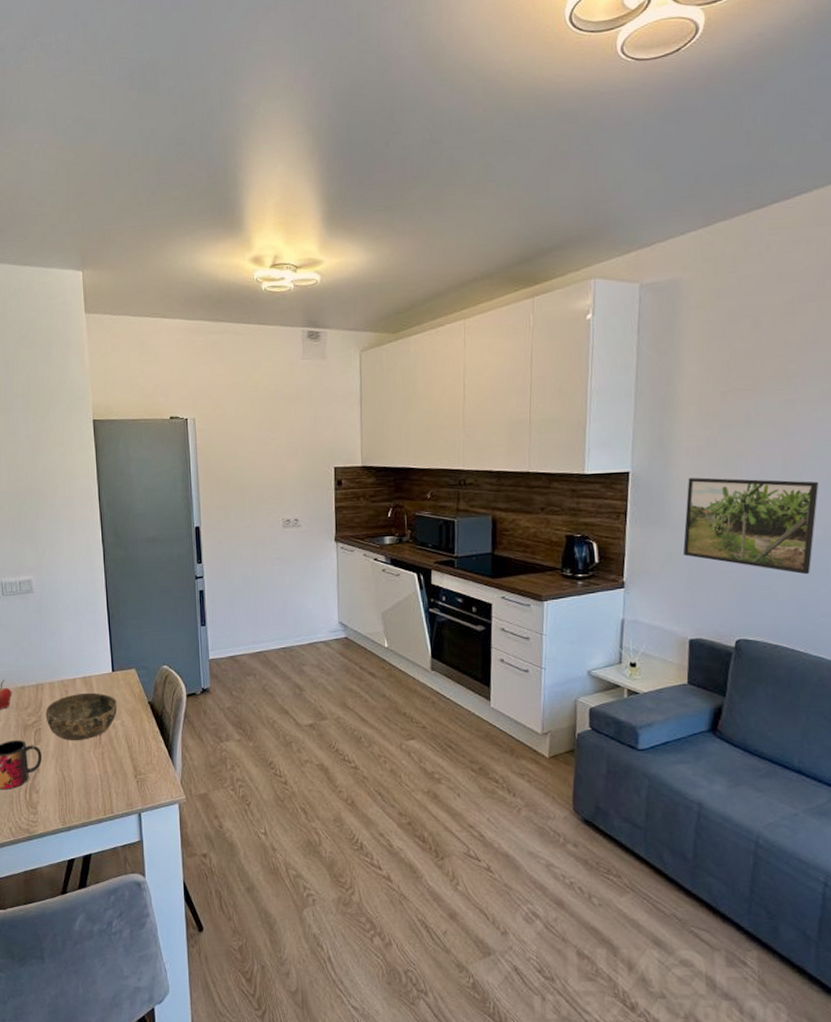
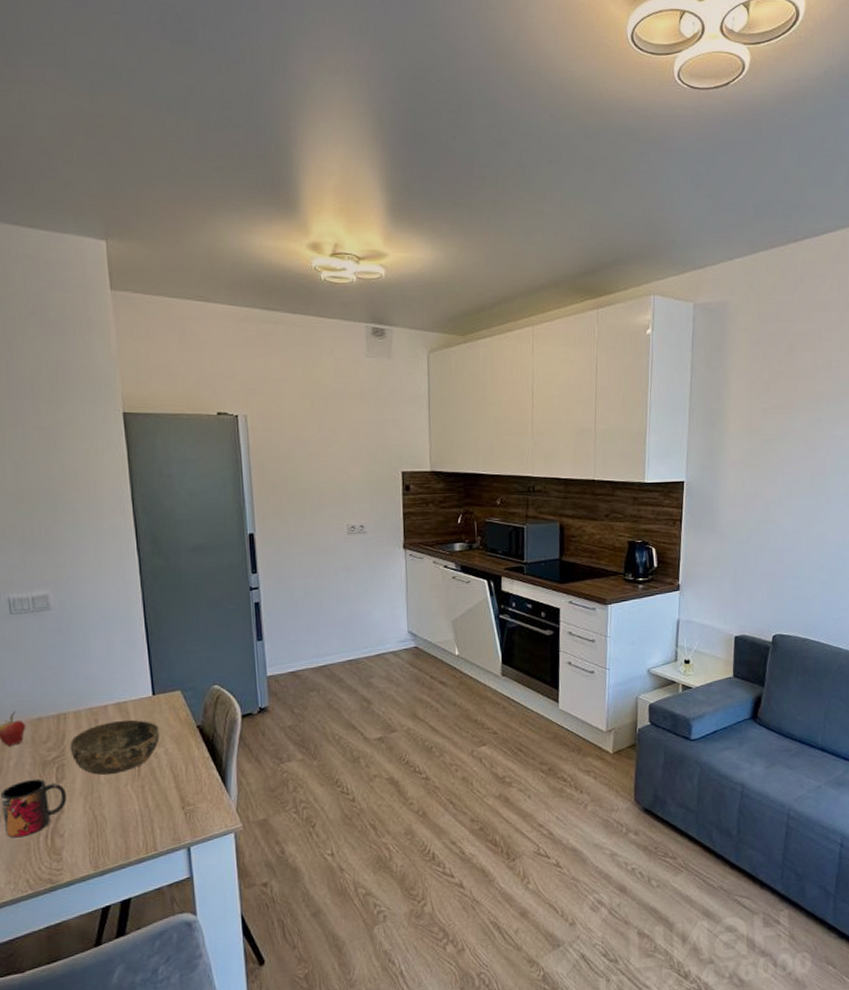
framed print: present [682,477,819,575] -> none [729,487,840,575]

